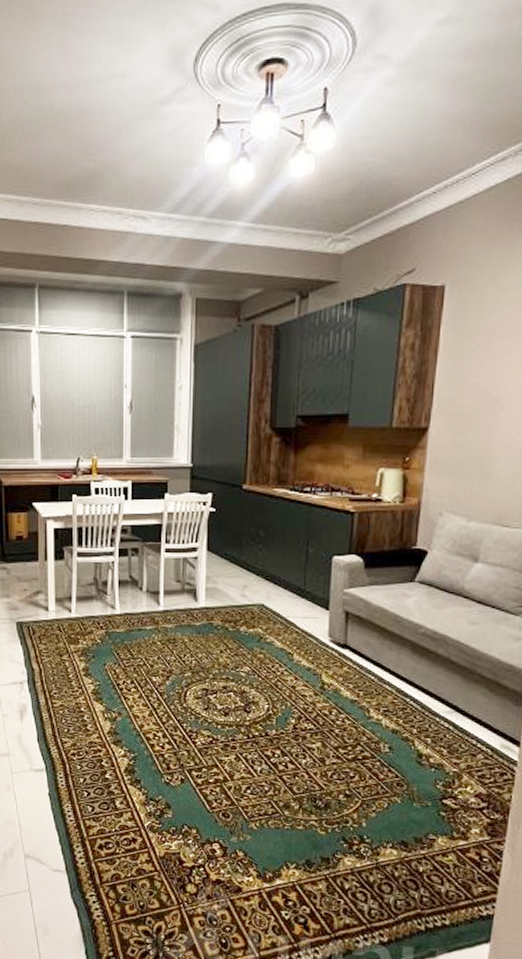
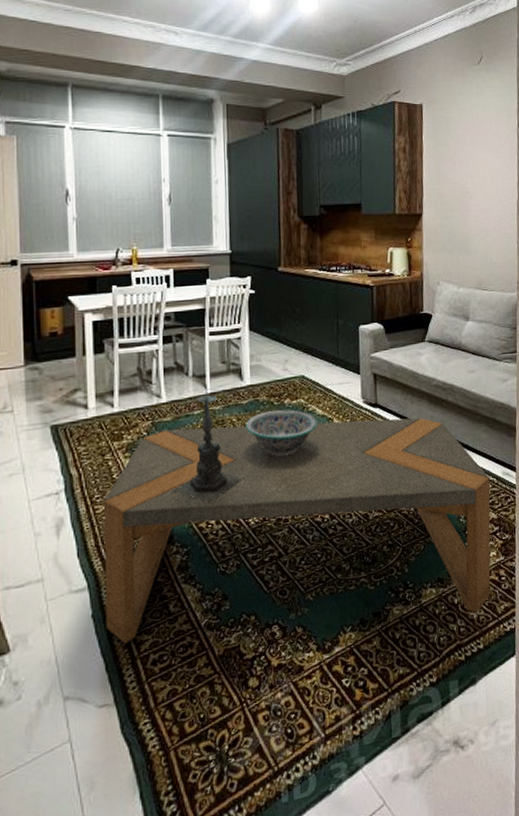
coffee table: none [60,640,482,887] -> present [103,418,491,645]
candle holder: none [123,600,193,717] -> present [173,383,244,504]
decorative bowl: none [197,636,275,685] -> present [245,409,317,457]

